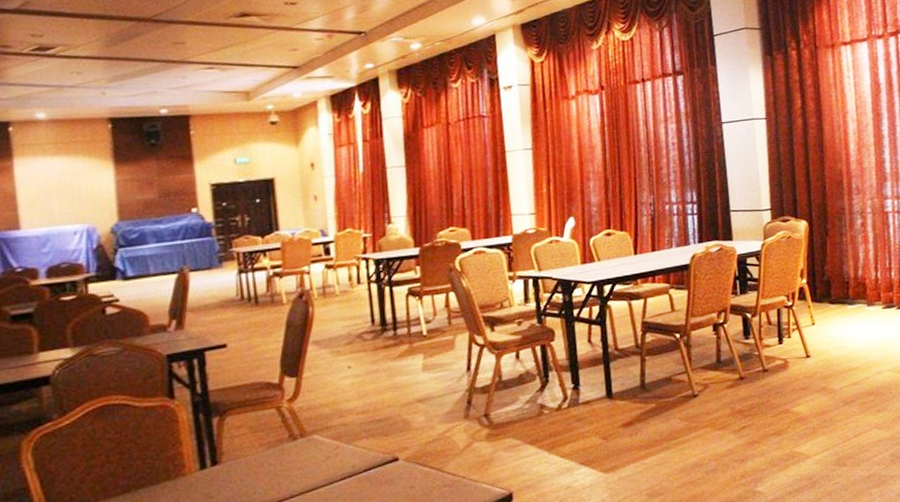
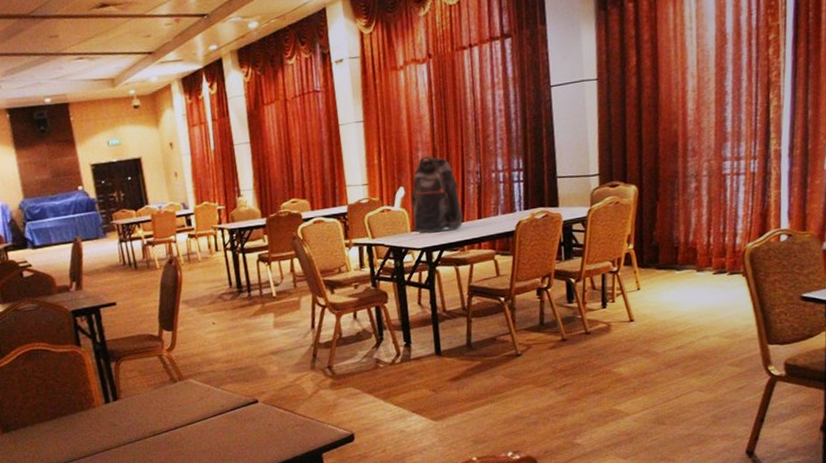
backpack: none [581,185,636,267] -> present [411,155,463,234]

